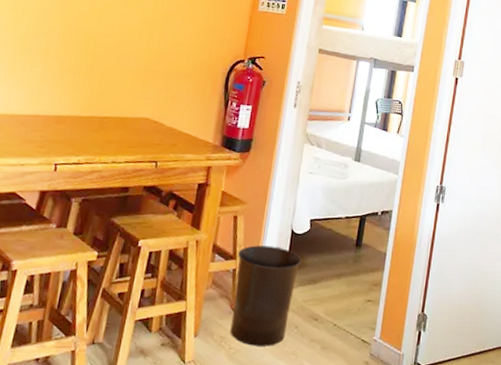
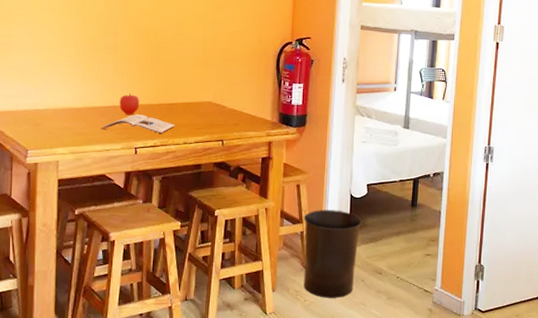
magazine: none [18,126,105,151] -> present [101,114,176,134]
fruit: none [43,102,68,127] -> present [119,93,140,115]

